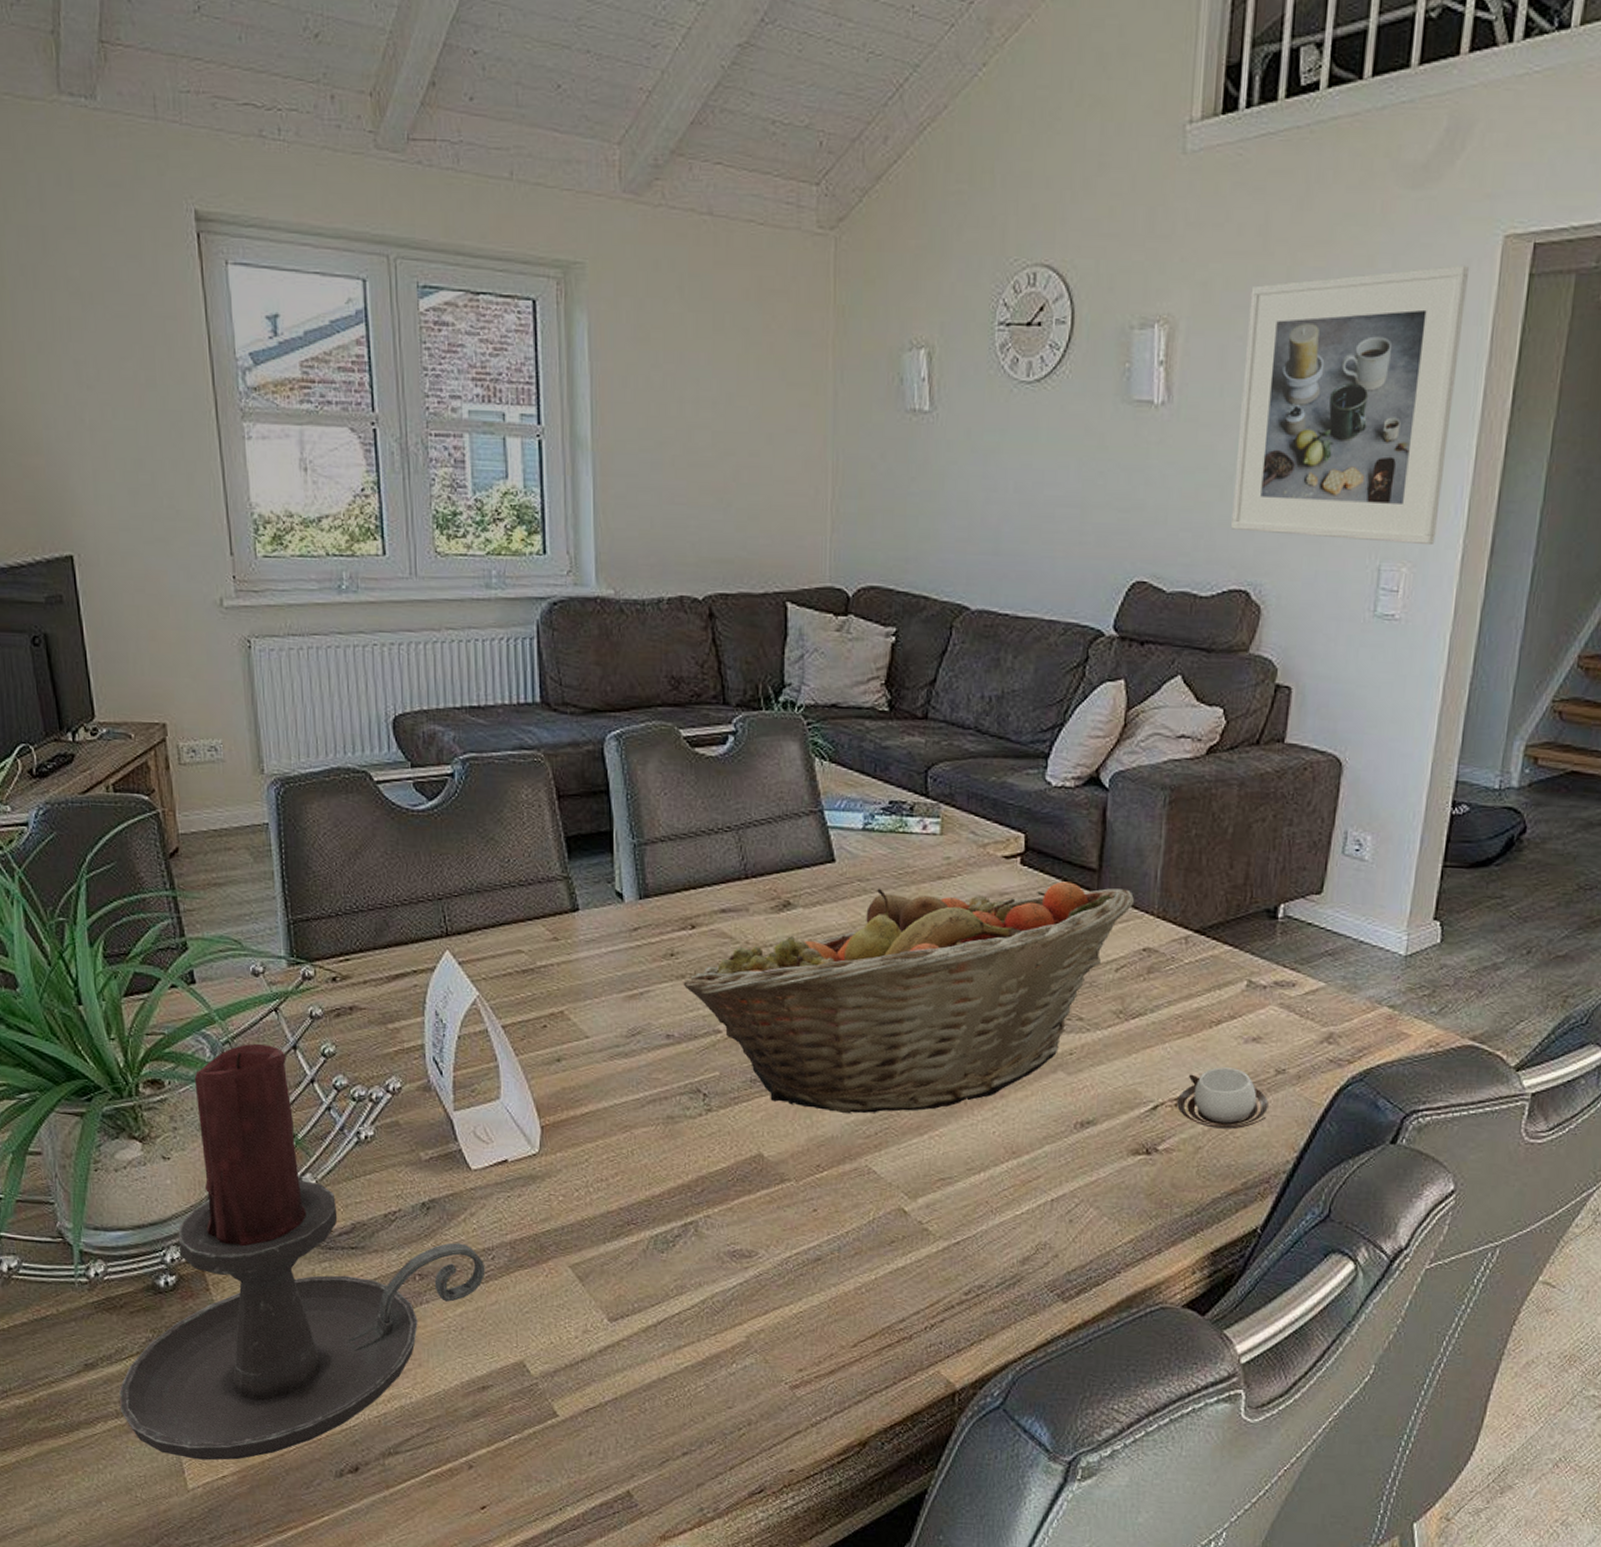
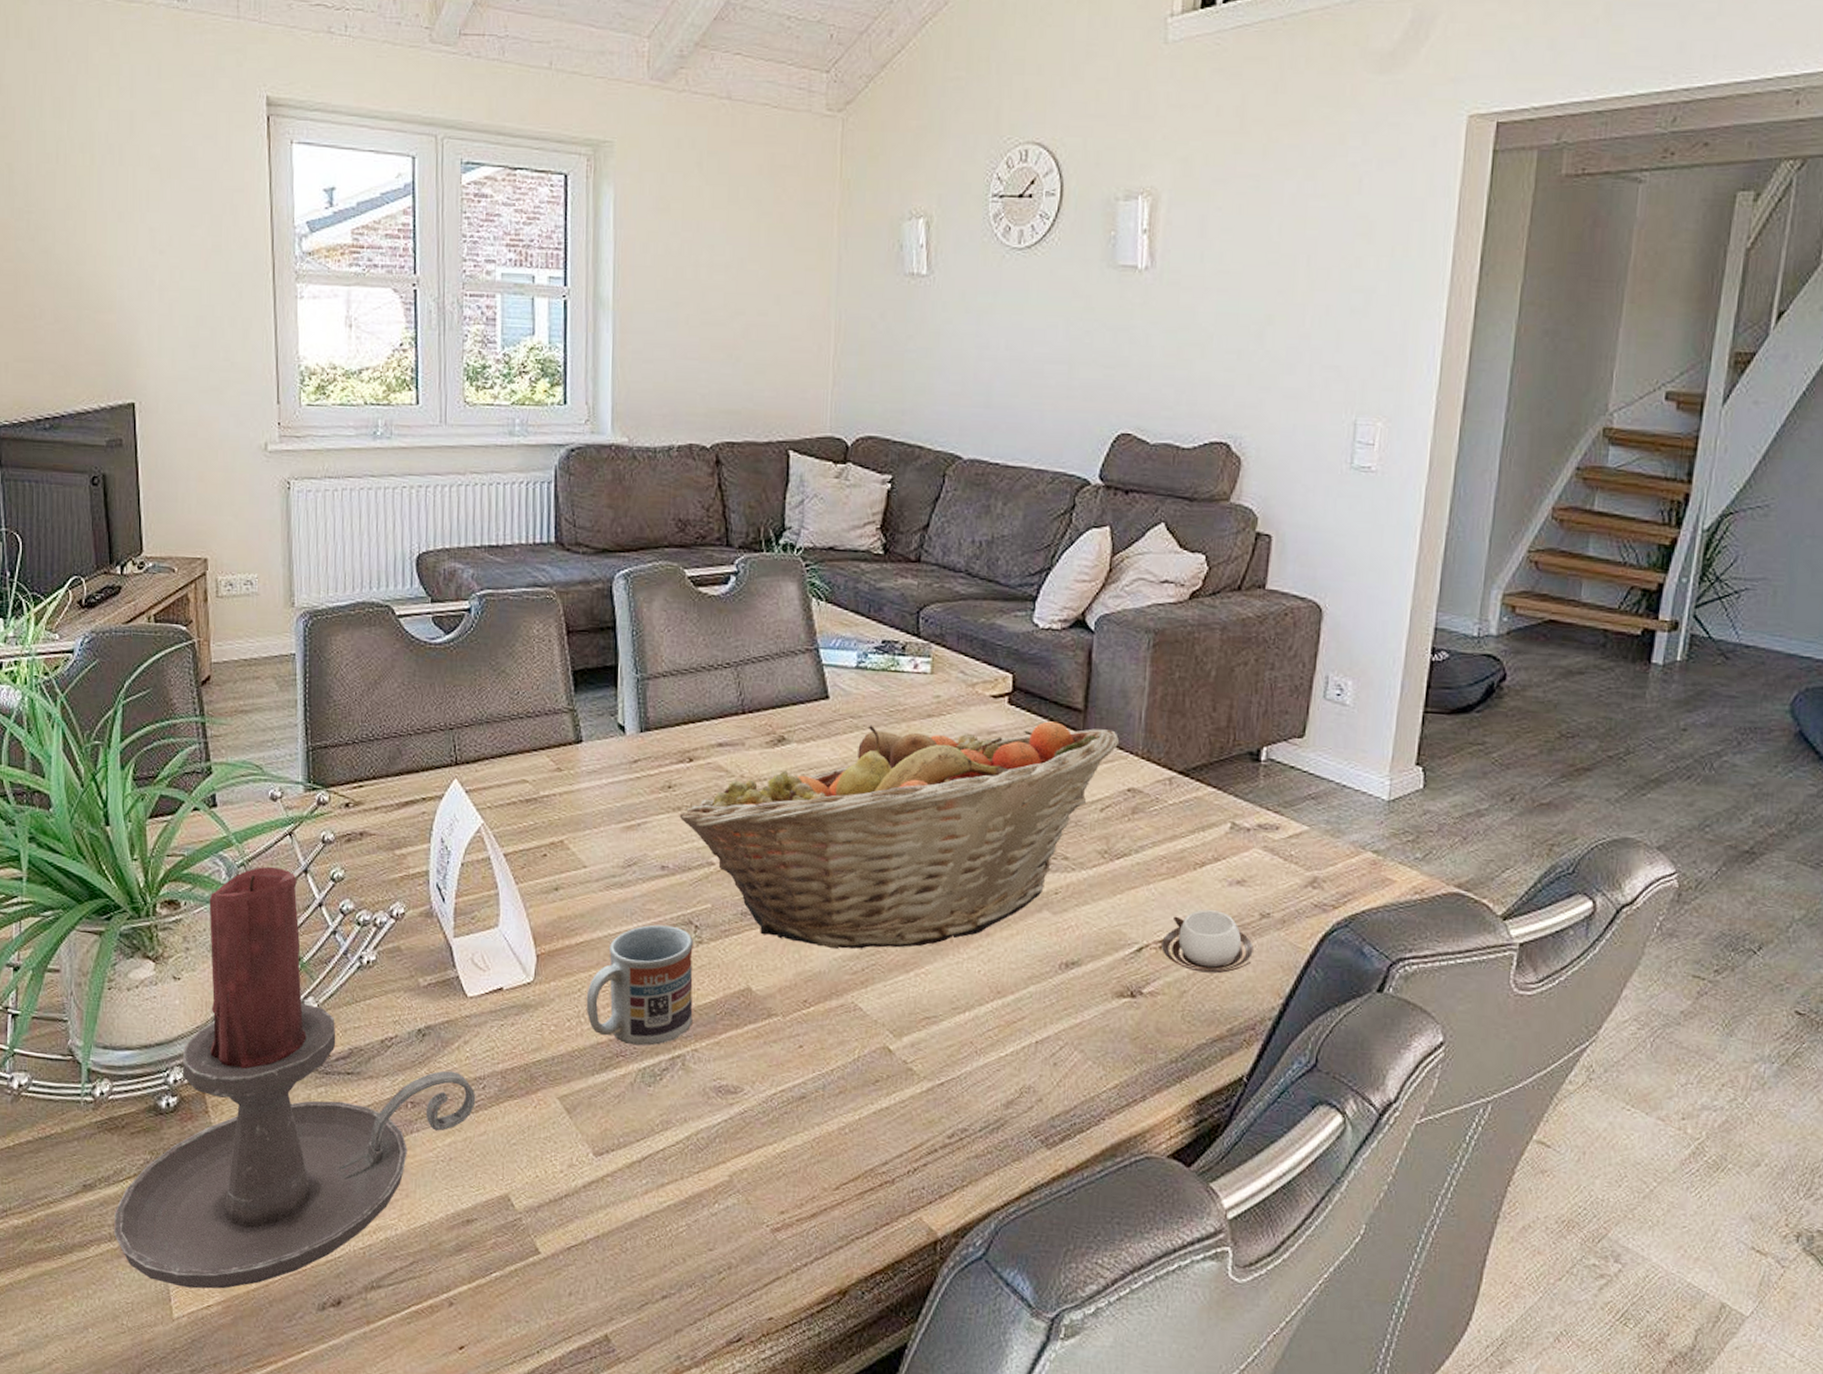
cup: none [594,1093,704,1214] -> present [586,924,693,1046]
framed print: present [1231,266,1469,546] -> none [1212,143,1435,402]

